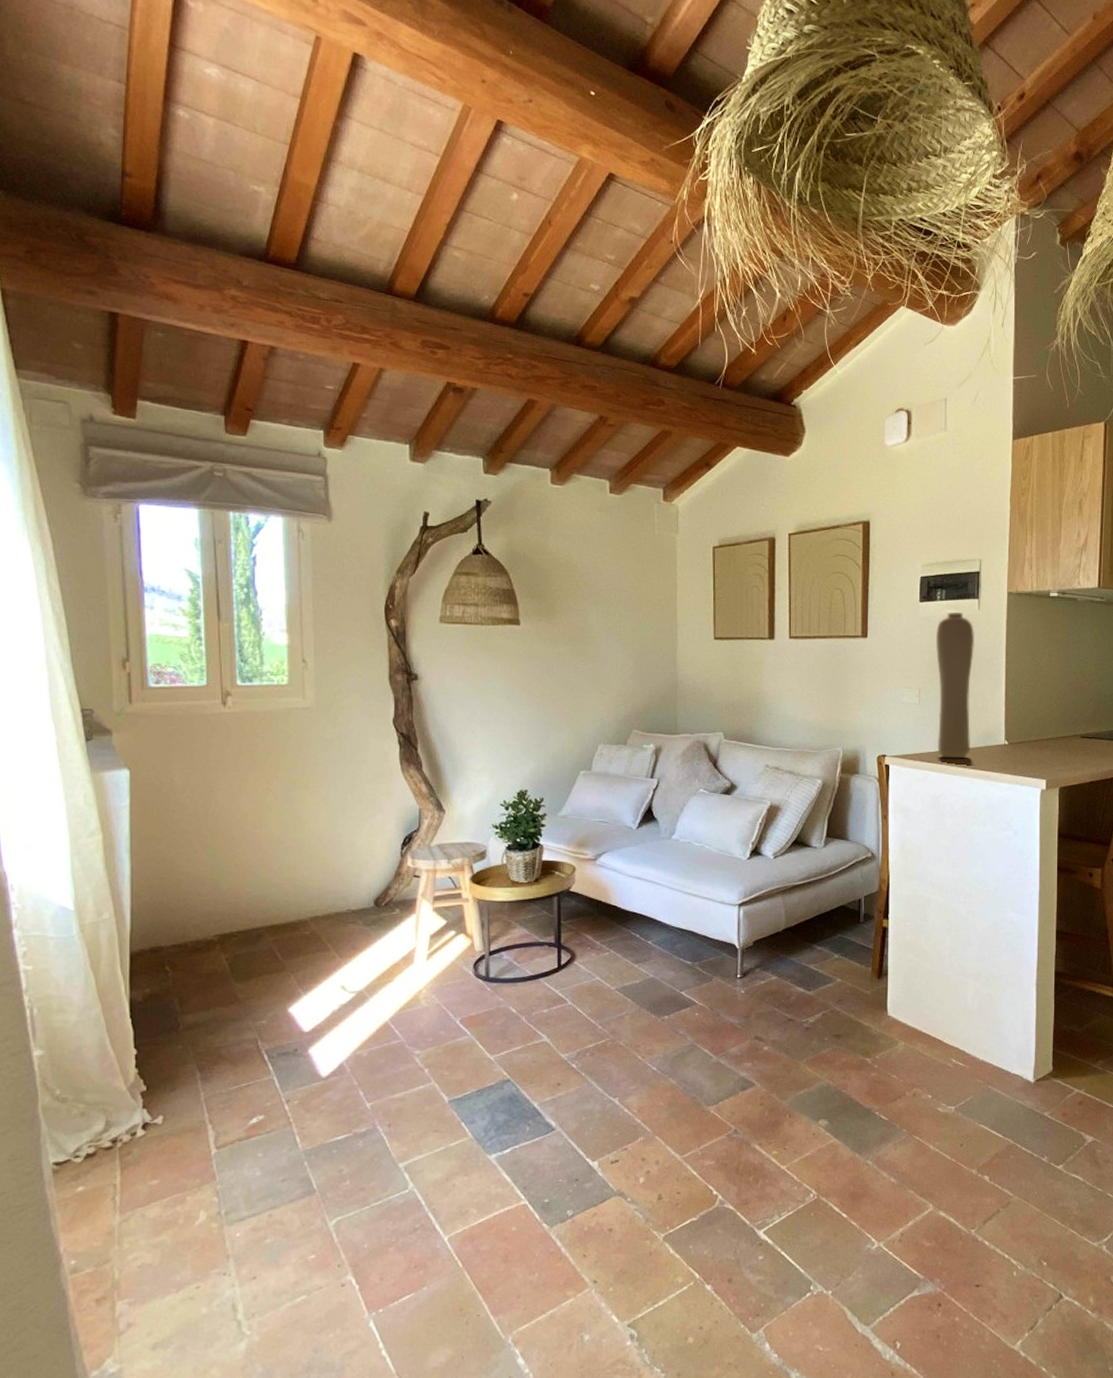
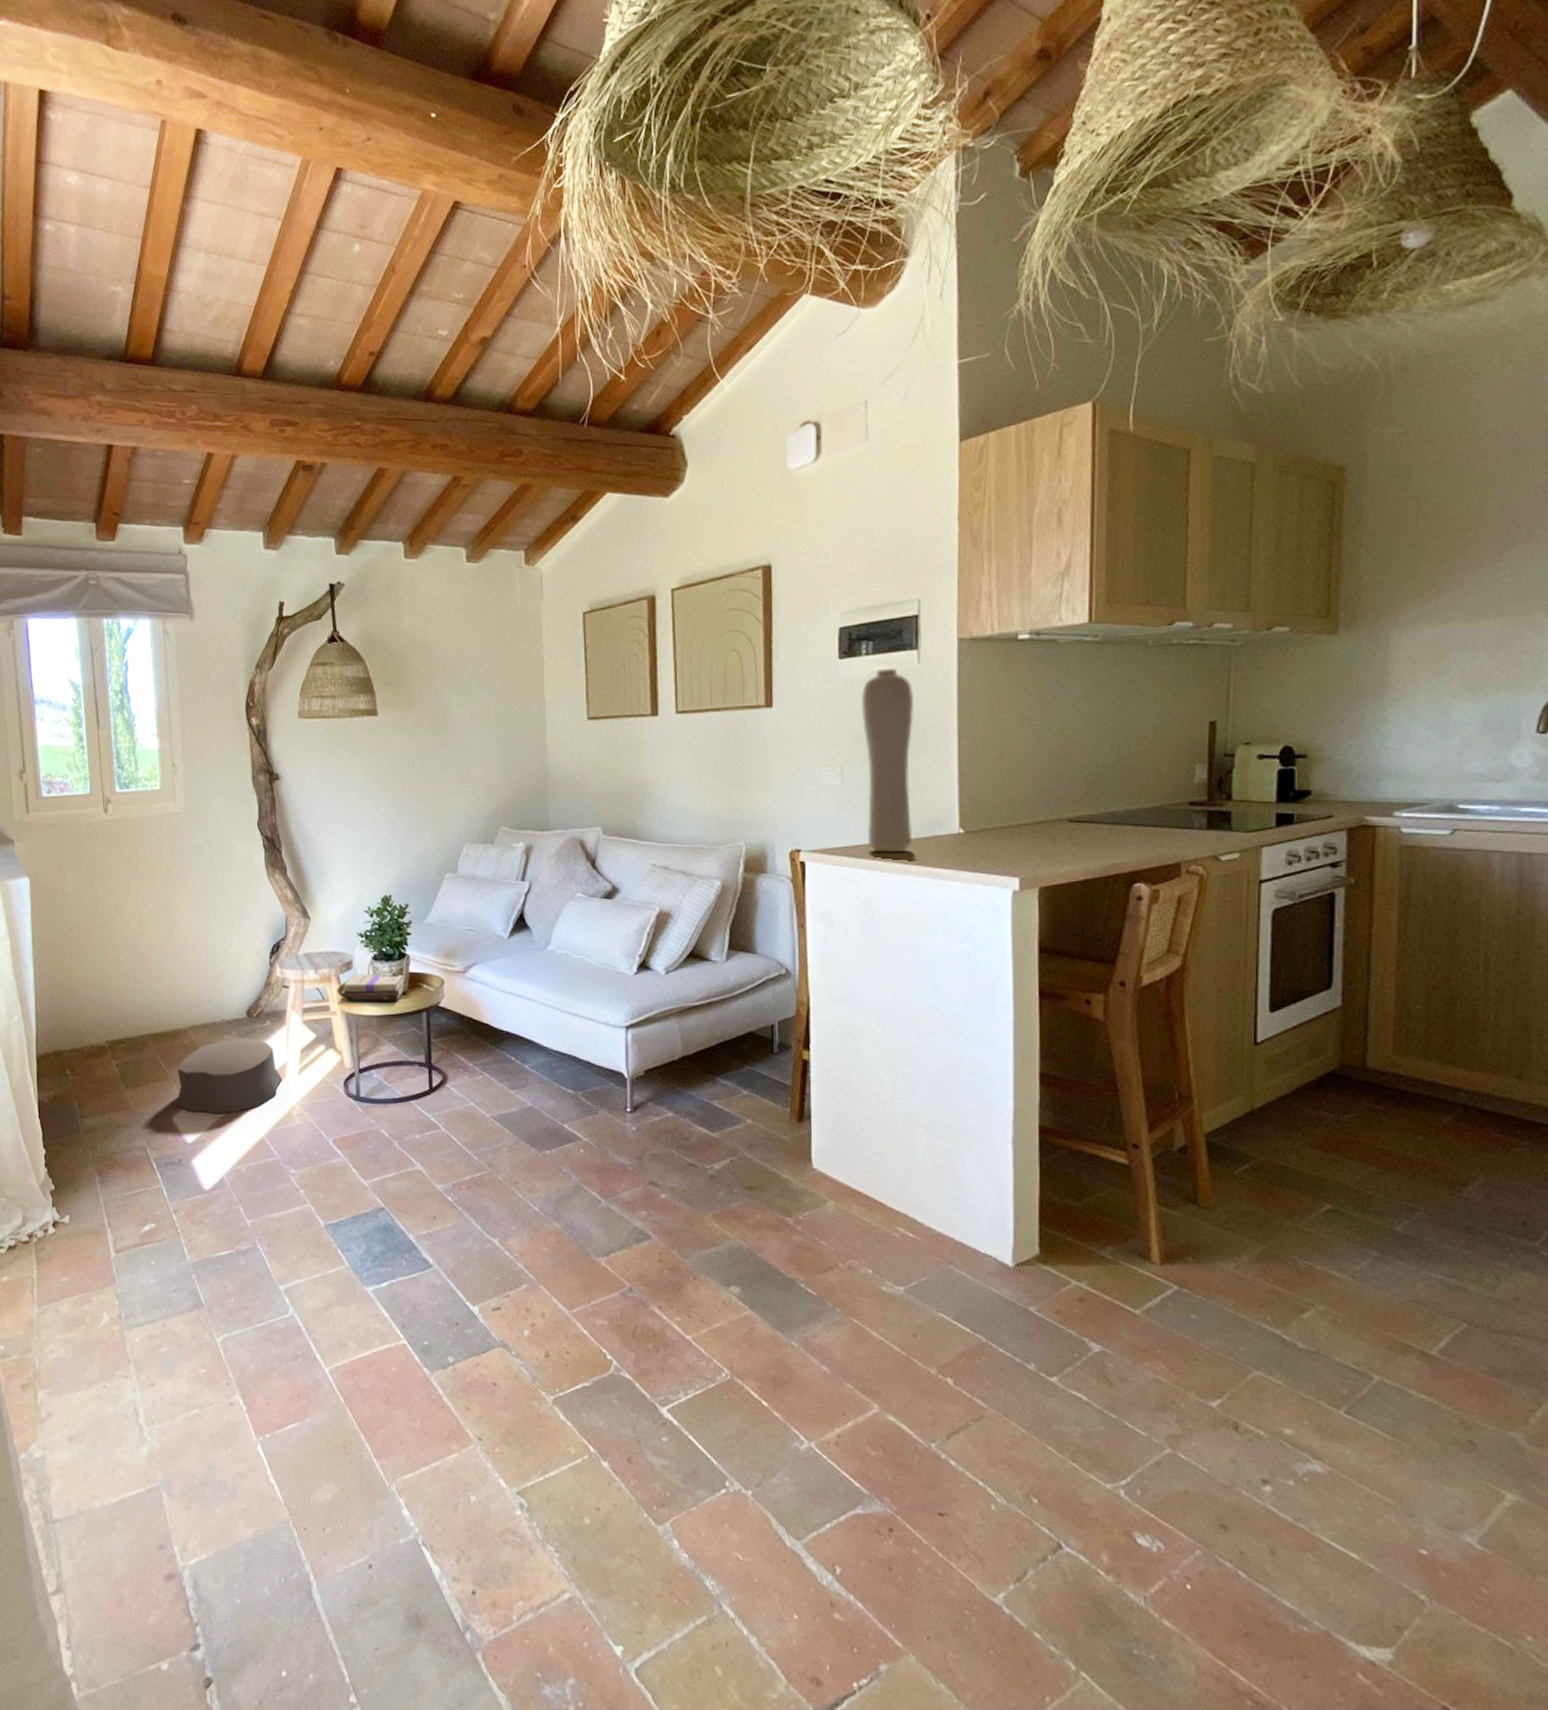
pouf: none [292,927,411,1002] -> present [176,1038,283,1114]
books: none [474,862,536,889] -> present [341,974,404,1002]

